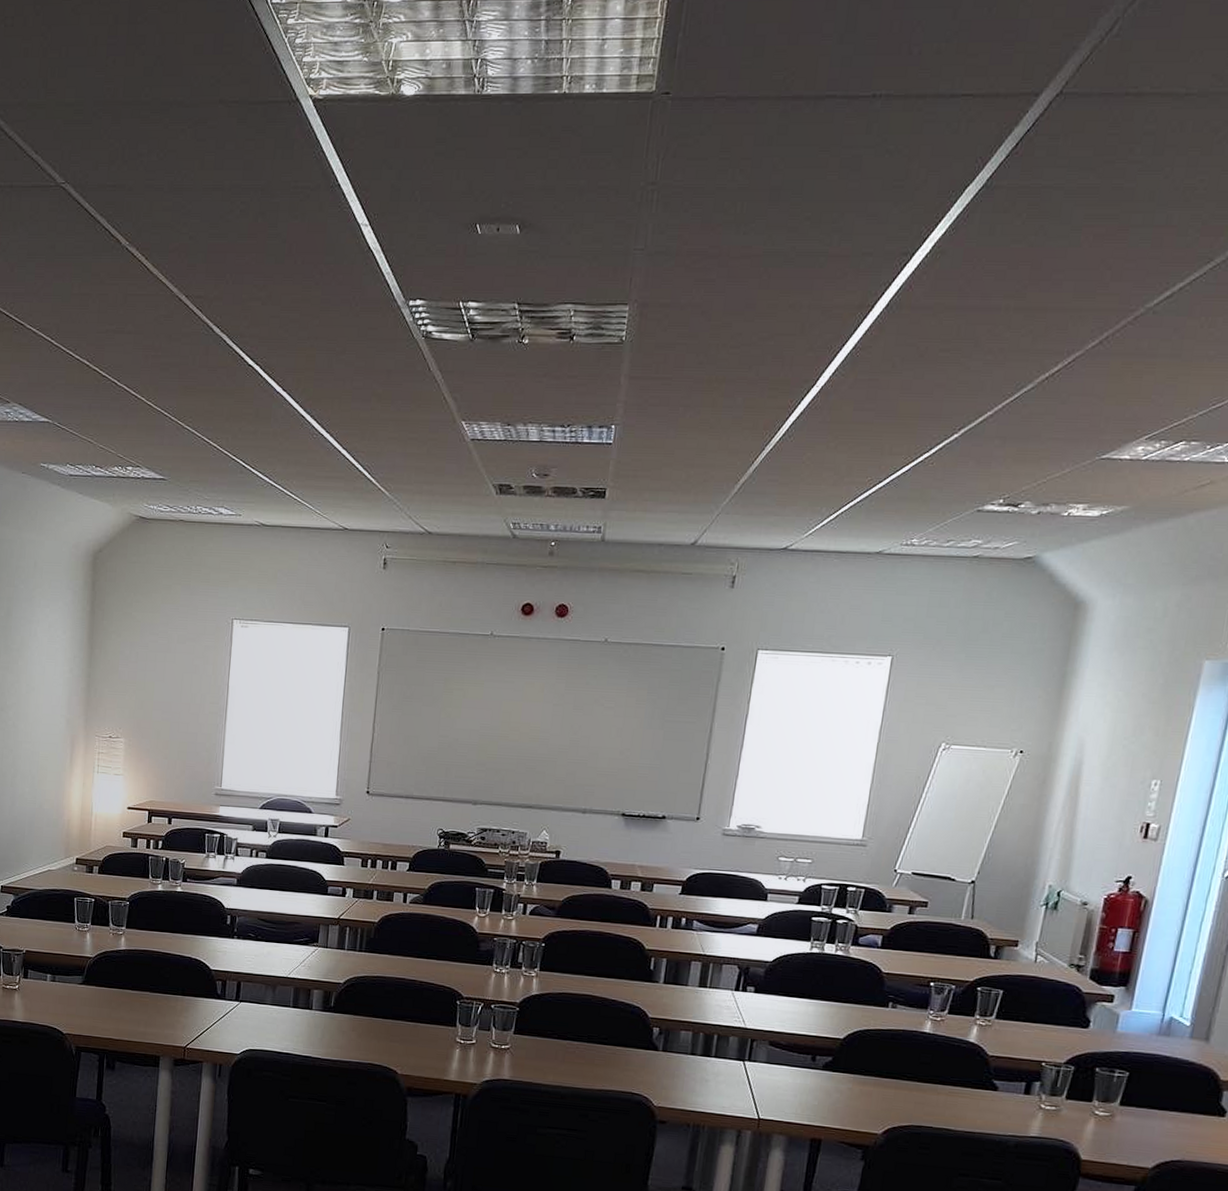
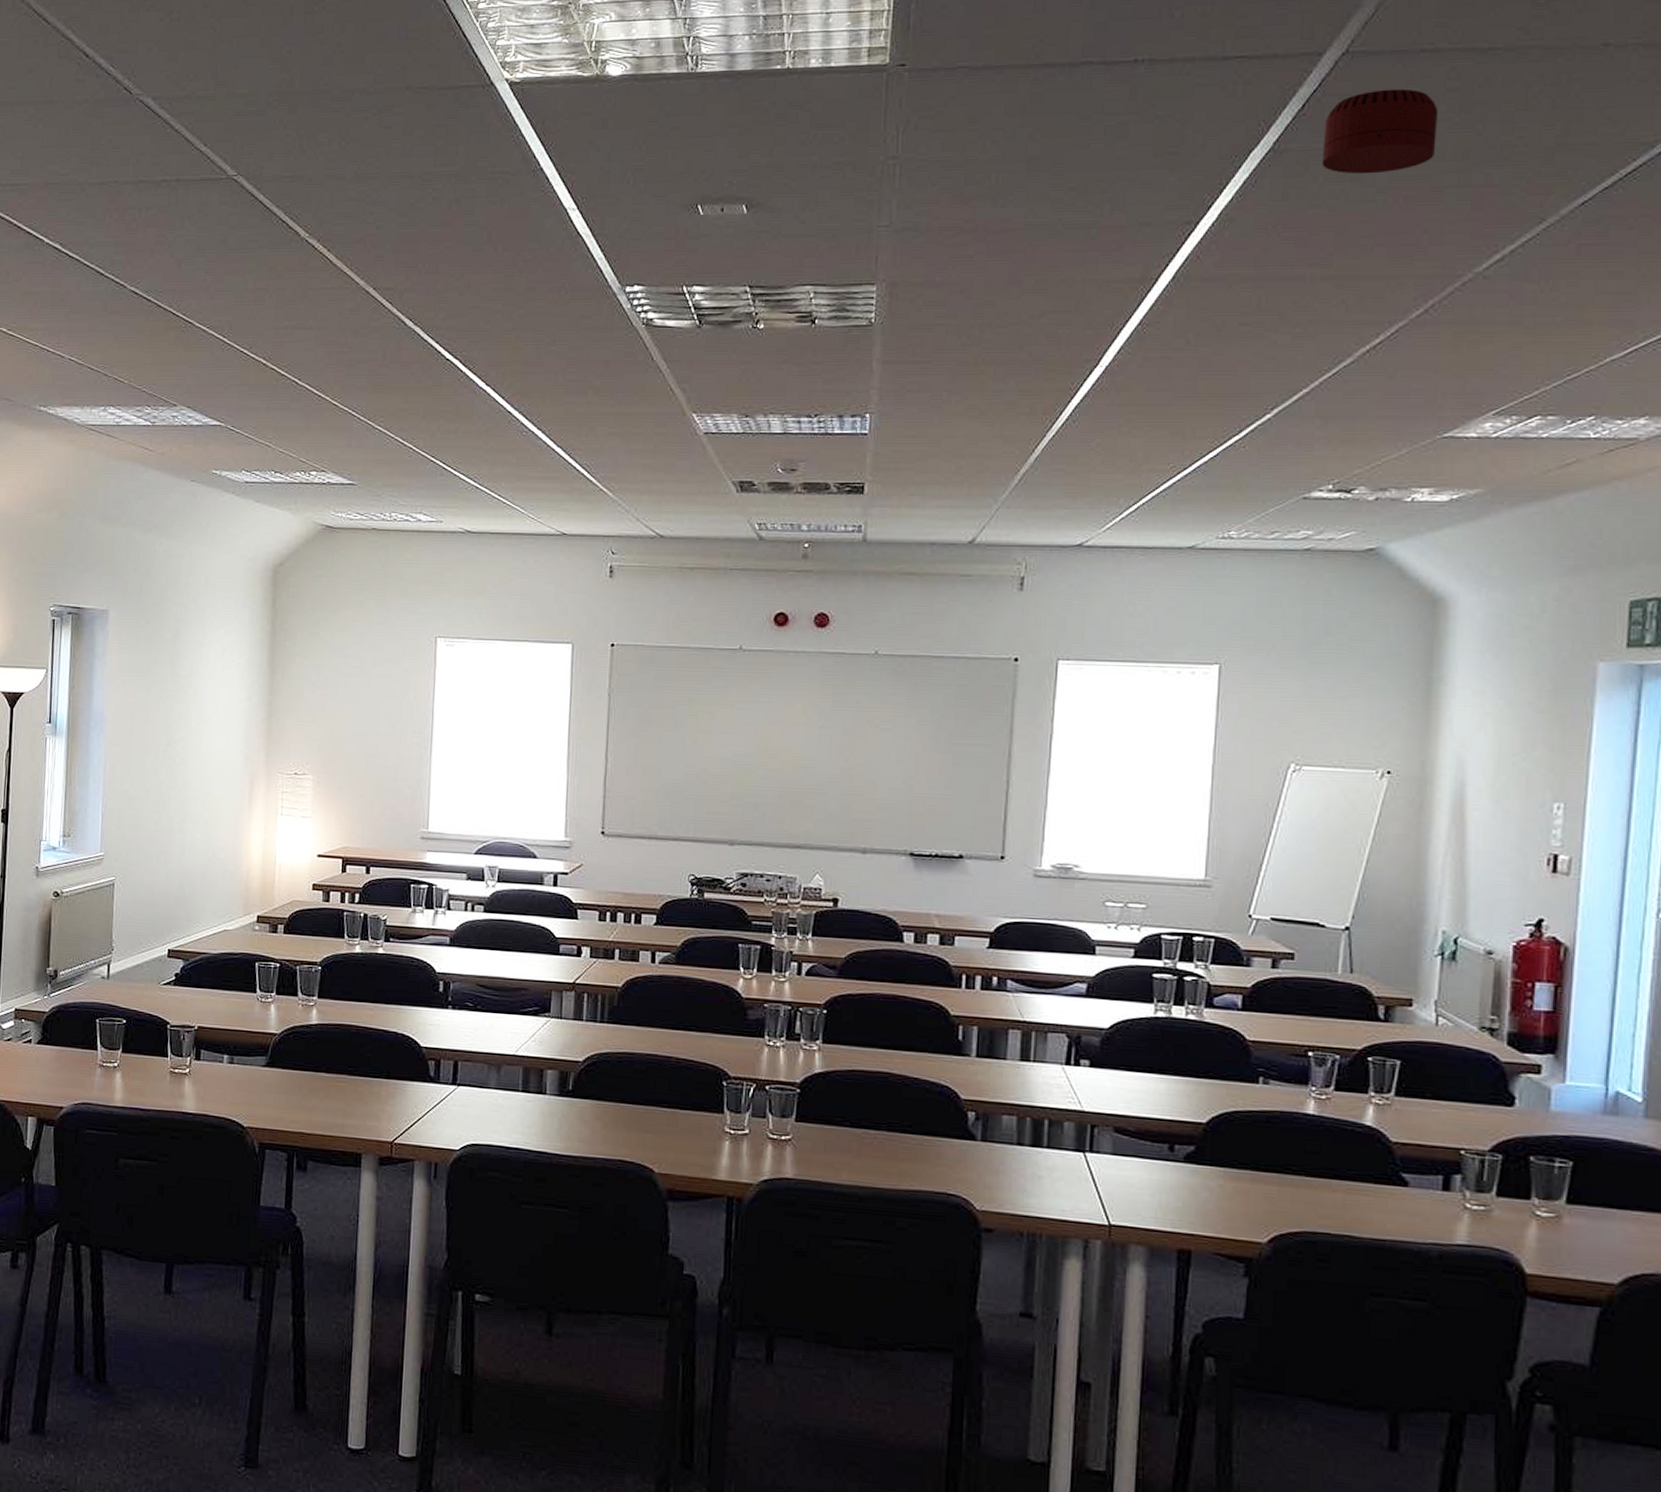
smoke detector: none [1026,130,1134,212] -> present [1321,88,1439,175]

